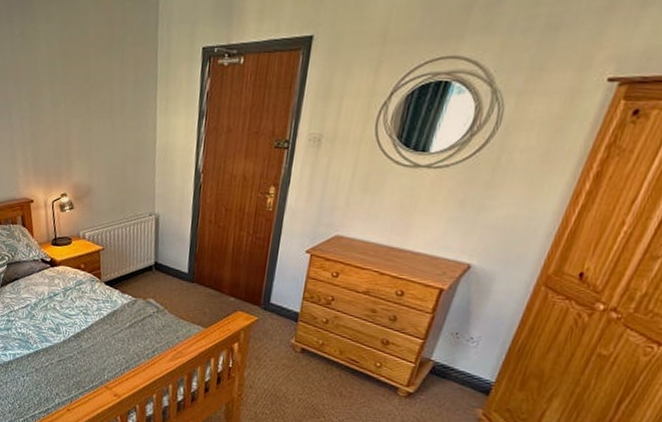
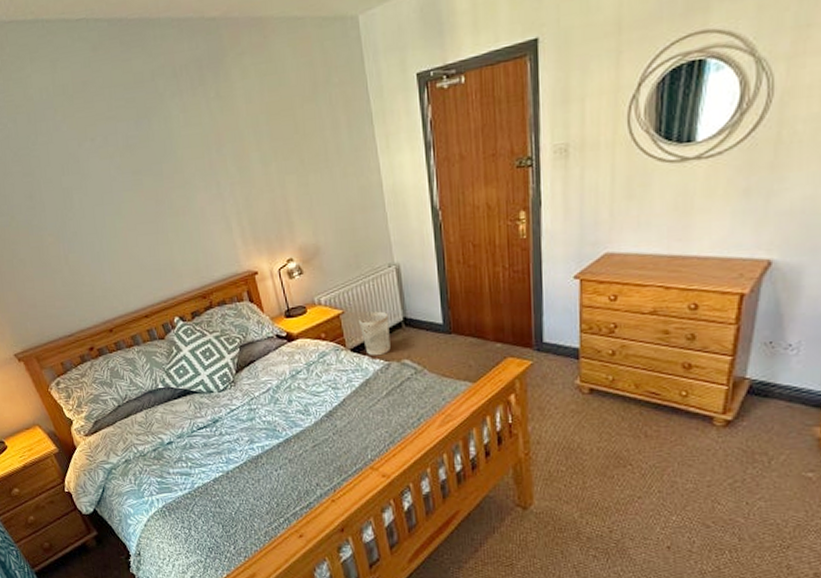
wastebasket: none [115,252,143,292] -> present [357,311,391,356]

